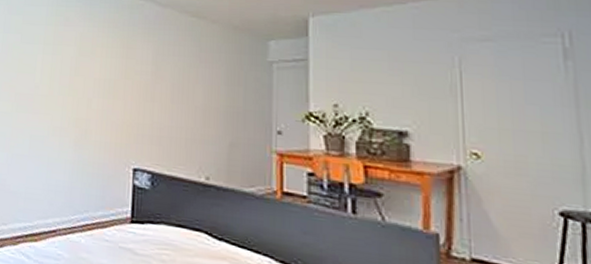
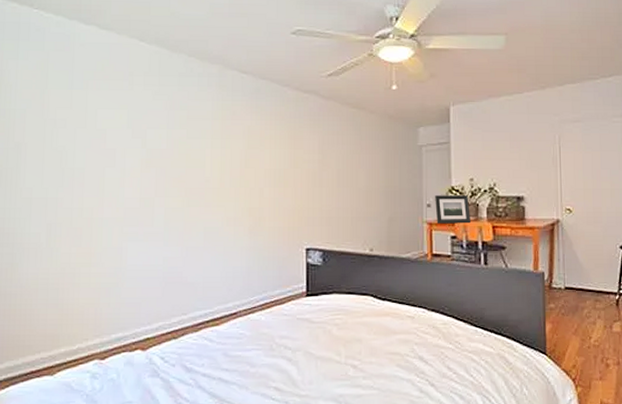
picture frame: none [287,121,334,160] -> present [435,195,470,224]

